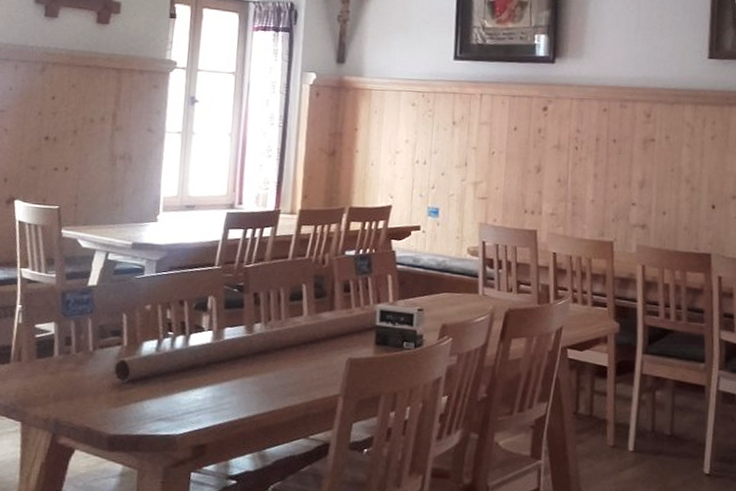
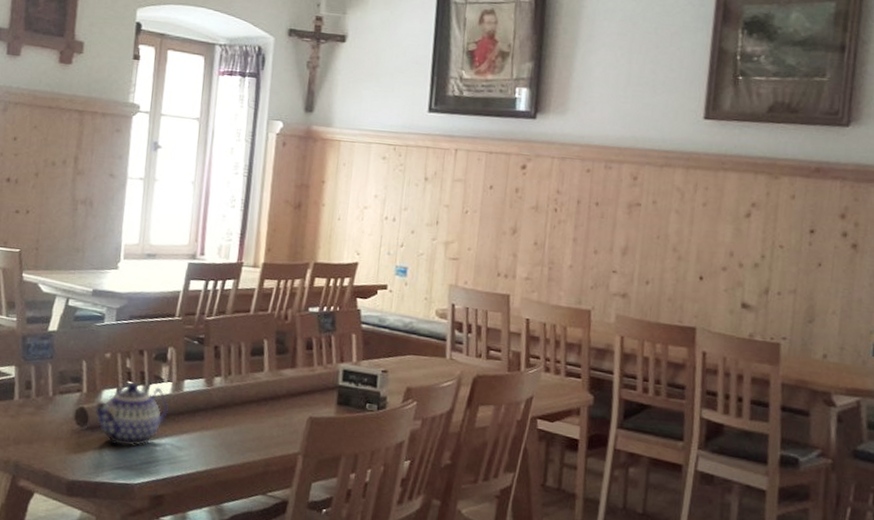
teapot: none [135,333,209,397] -> present [95,382,168,446]

